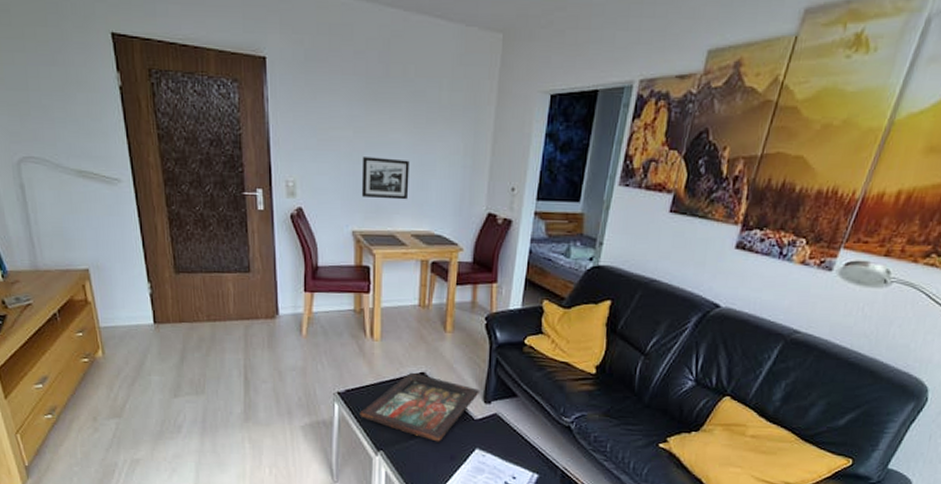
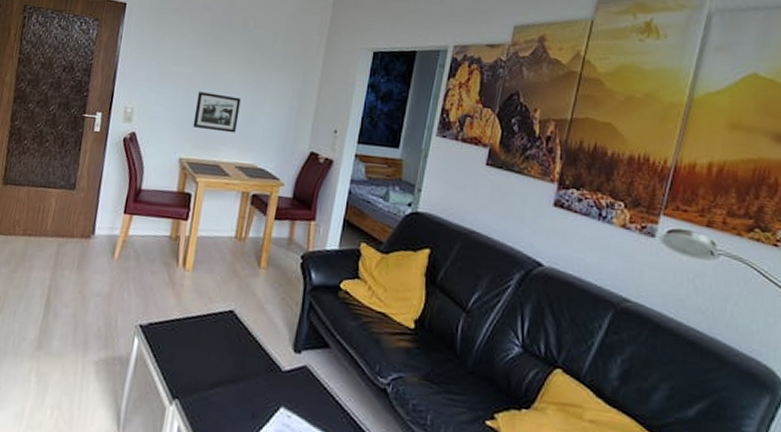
decorative tray: present [360,372,479,442] -> none [159,309,290,395]

